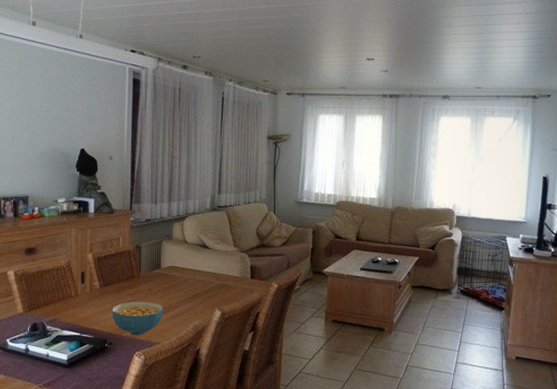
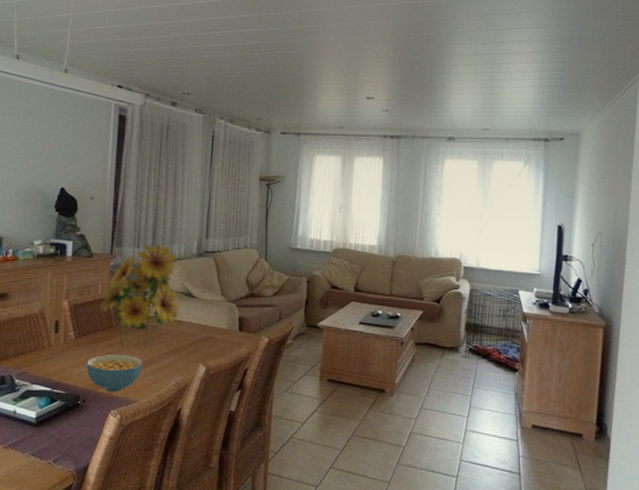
flower bouquet: none [122,199,196,299] -> present [99,243,180,352]

